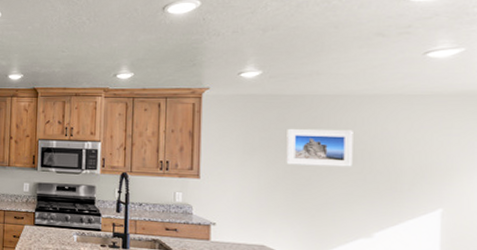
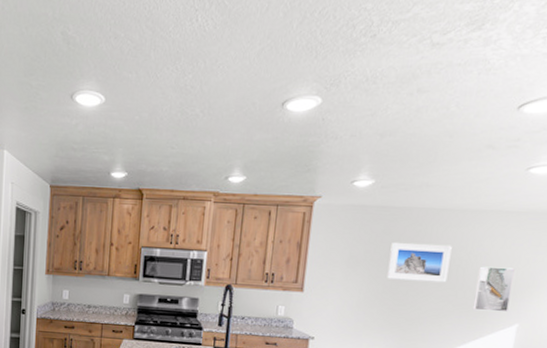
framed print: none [386,150,428,197] -> present [472,266,515,313]

